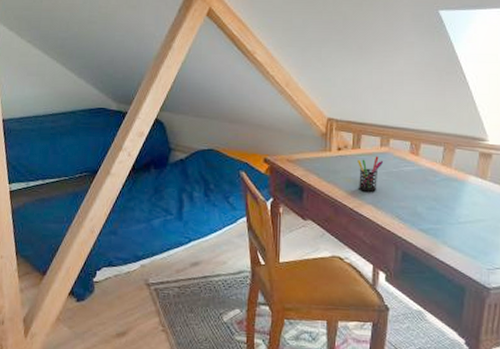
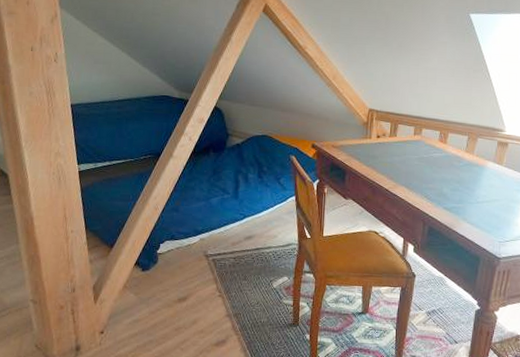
pen holder: present [358,156,383,192] -> none [394,143,415,175]

